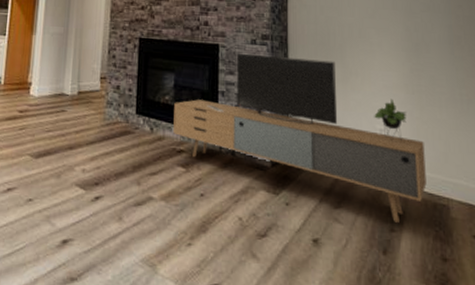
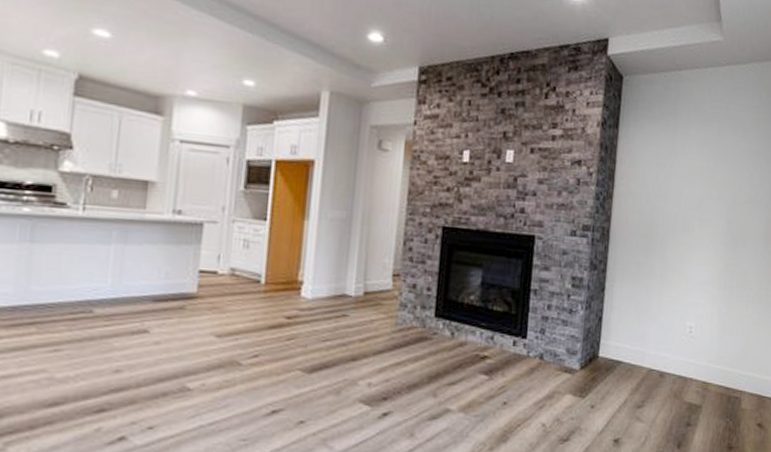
media console: present [173,54,427,223] -> none [477,247,728,417]

